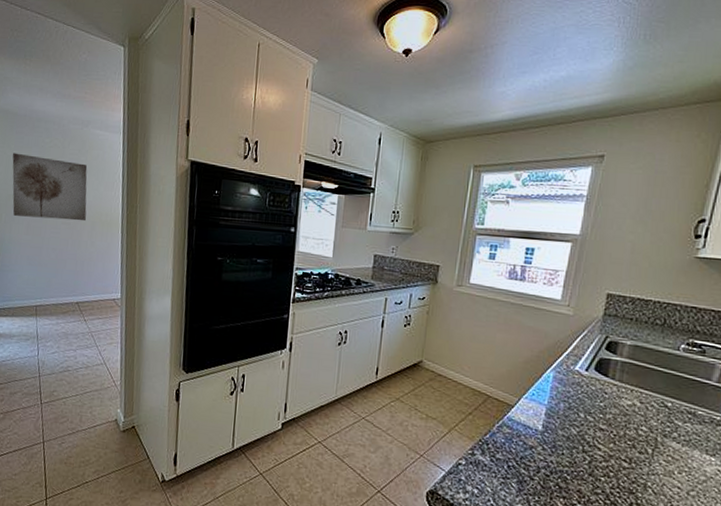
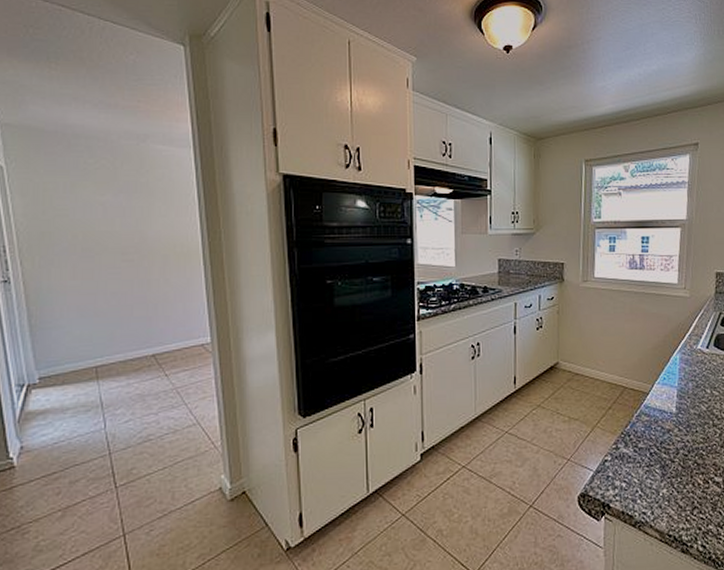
wall art: present [12,153,88,222] -> none [43,179,156,258]

